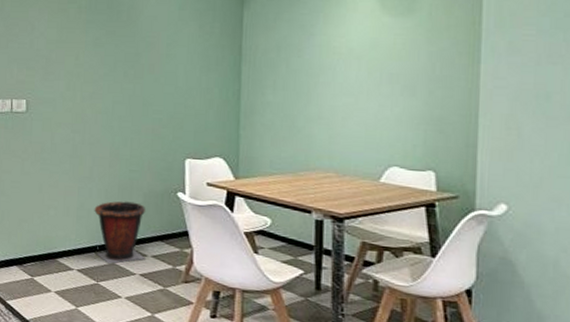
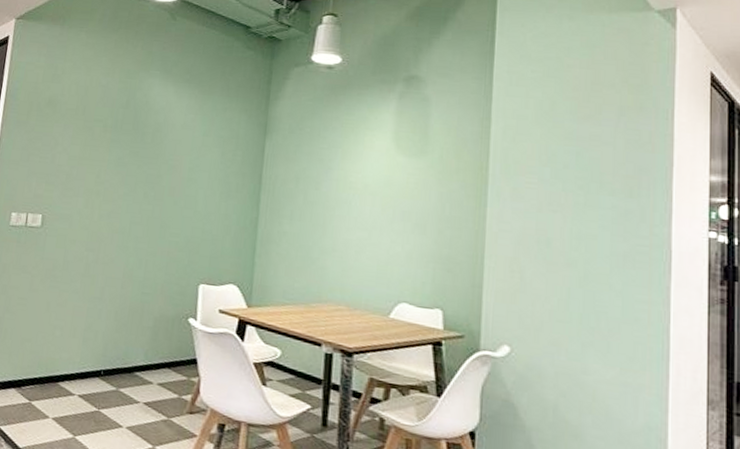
waste bin: present [94,201,145,264] -> none [99,324,155,390]

